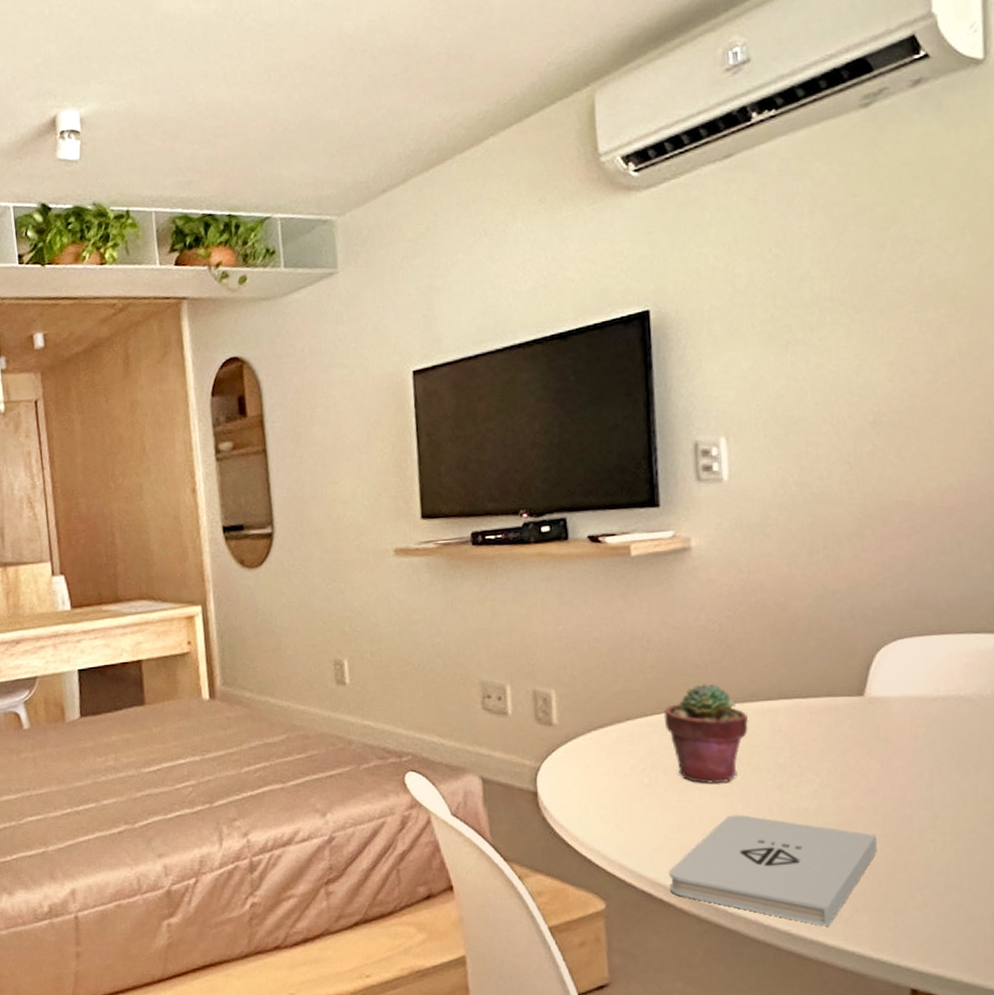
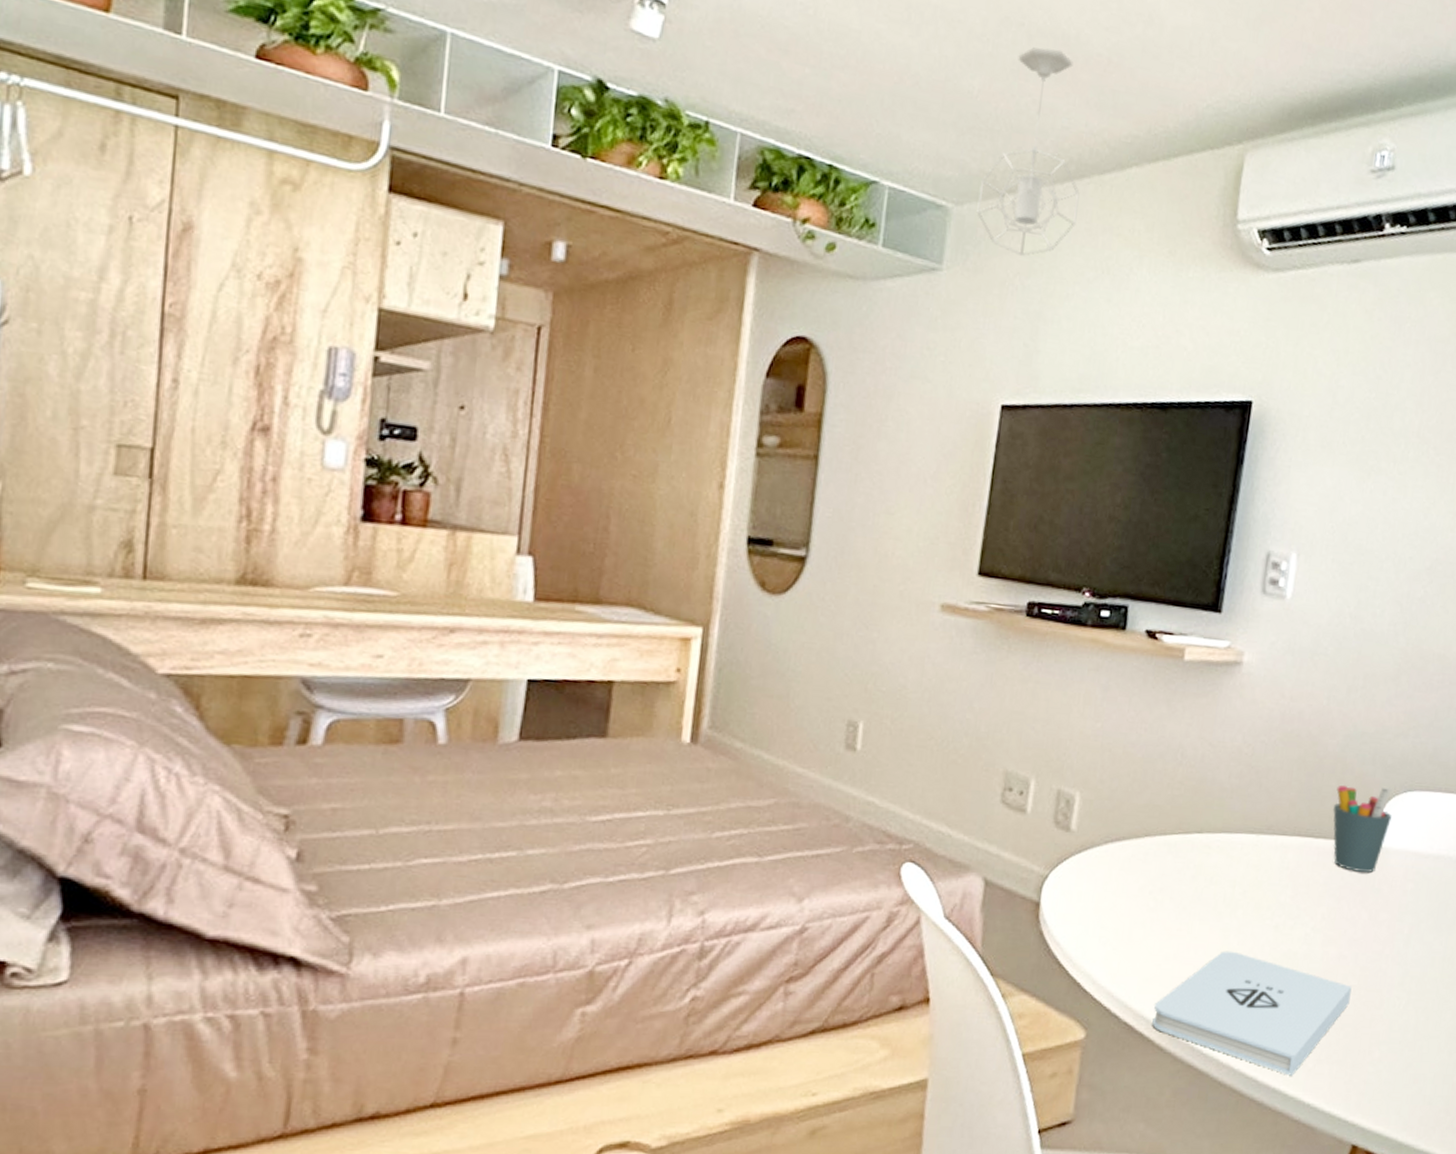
pendant light: none [356,60,448,242] -> present [977,47,1080,256]
potted succulent: present [663,683,749,784] -> none [1181,809,1261,916]
pen holder: none [816,638,885,724] -> present [1332,784,1392,873]

